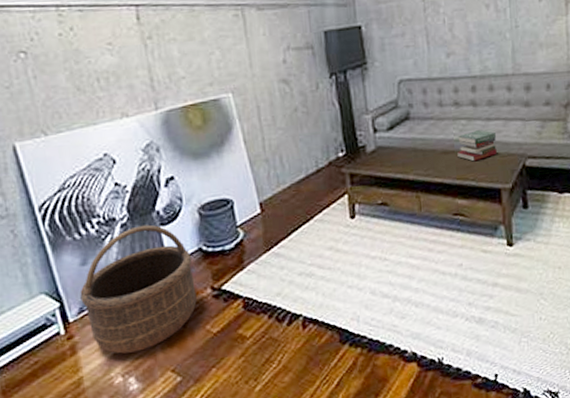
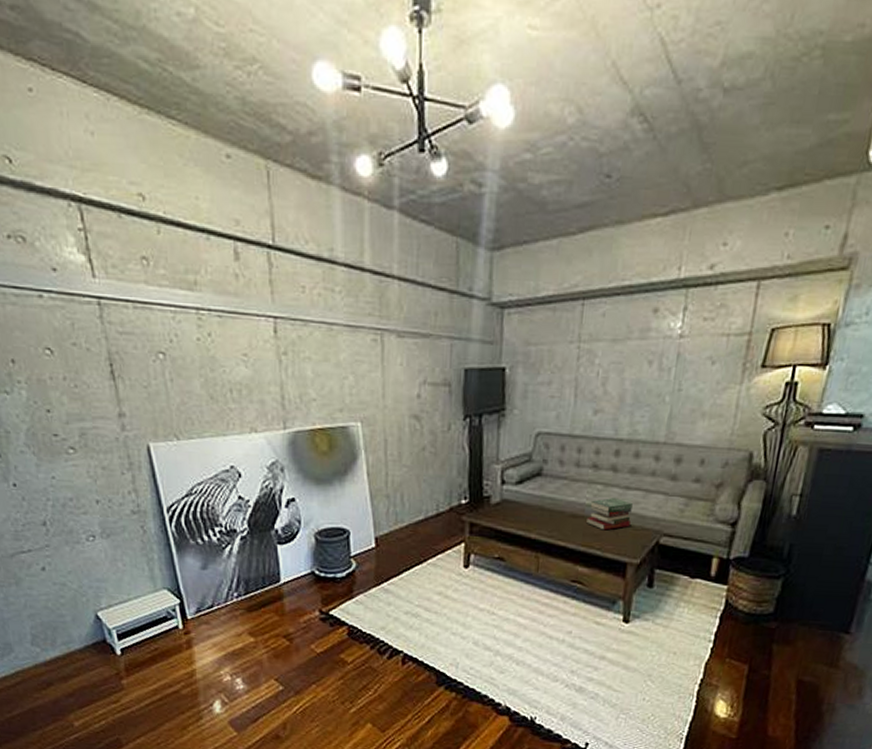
basket: present [79,224,197,354] -> none [198,541,305,657]

